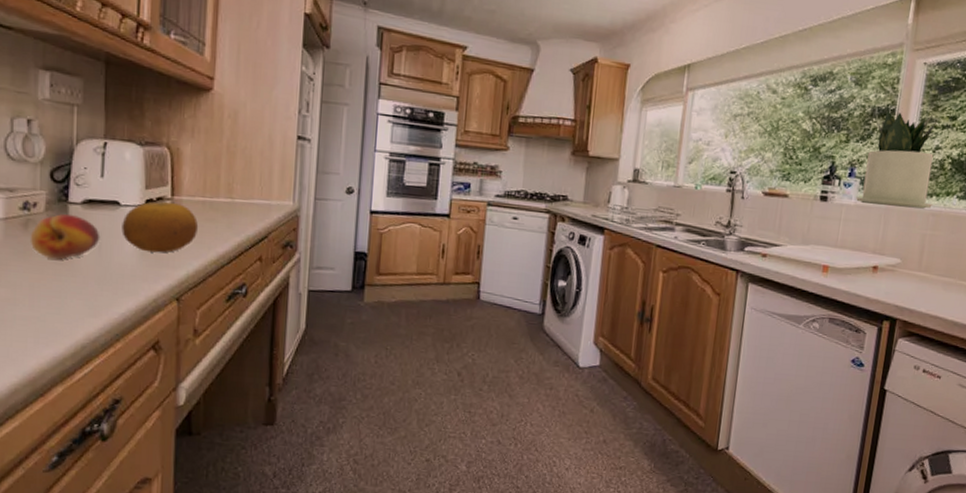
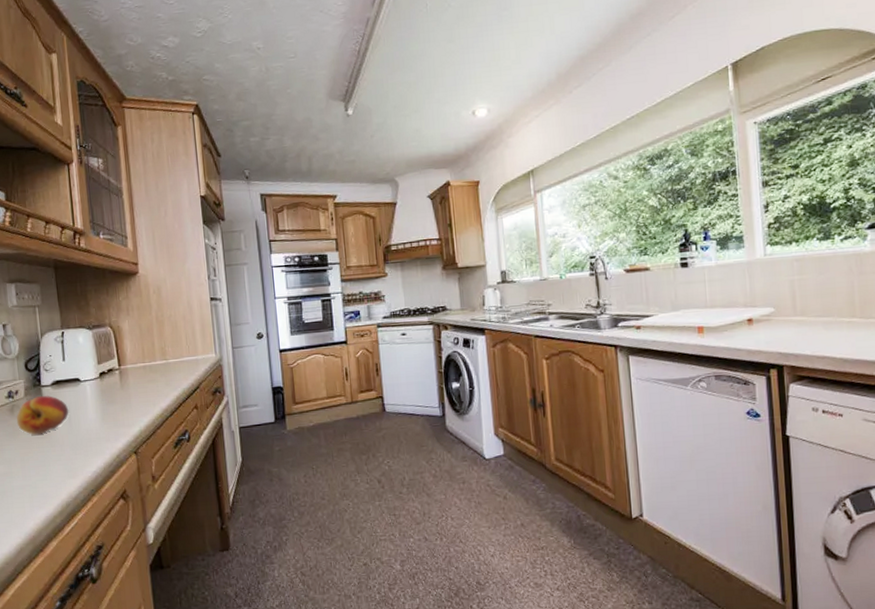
fruit: present [122,202,199,253] -> none [84,372,144,417]
planter: present [855,110,938,209] -> none [715,166,795,263]

